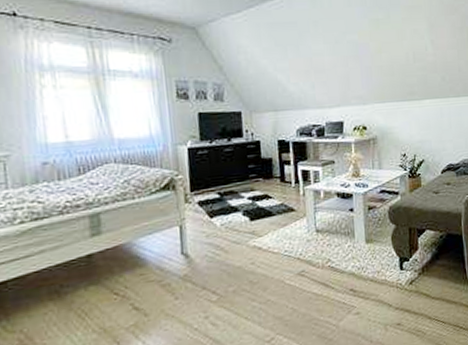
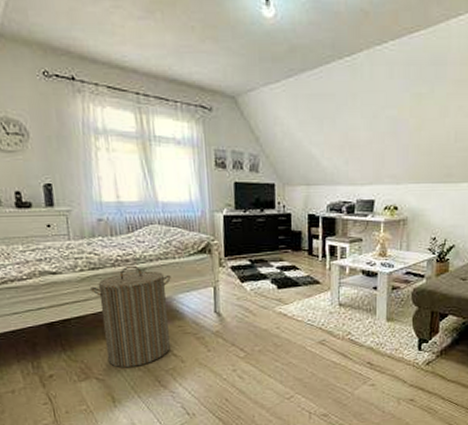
laundry hamper: none [31,210,131,333] -> present [89,265,171,368]

